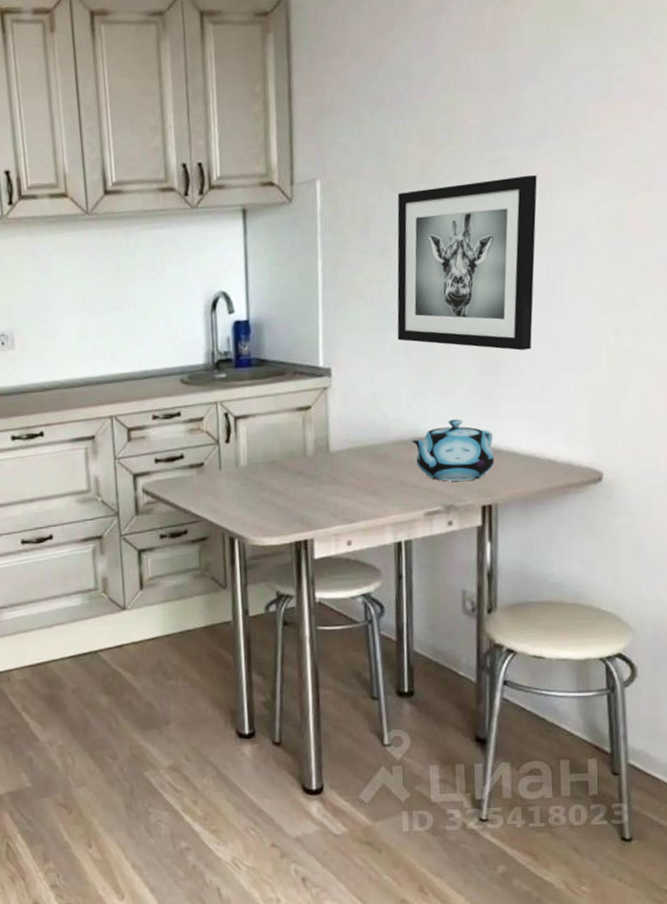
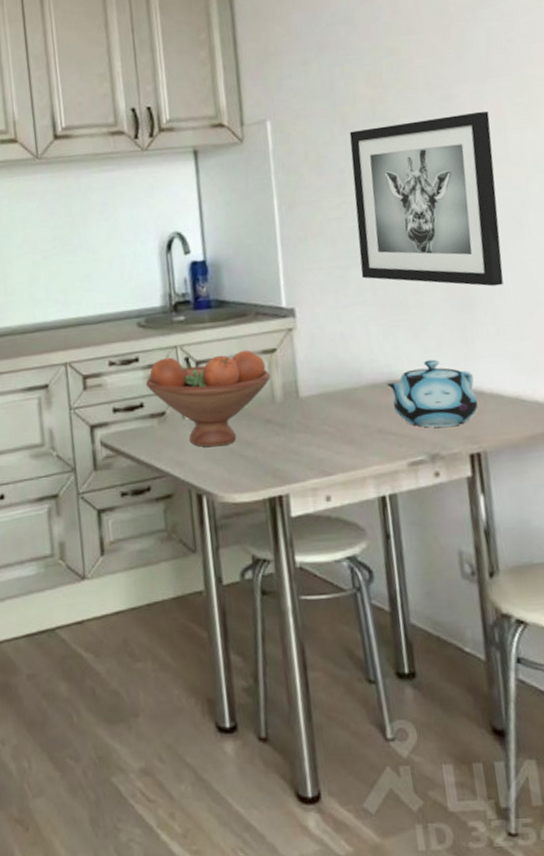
fruit bowl: none [186,407,304,496] -> present [145,350,271,447]

